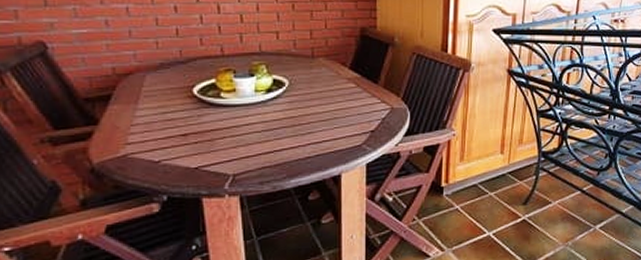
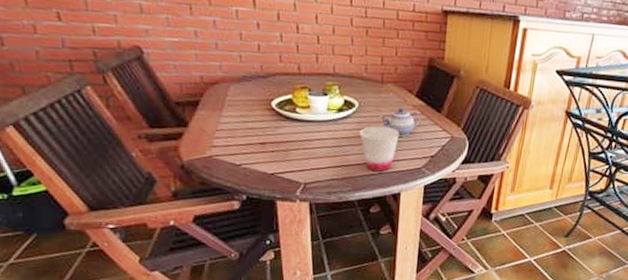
cup: none [292,104,335,154] -> present [360,126,400,172]
teapot: none [313,82,357,113] -> present [380,108,421,137]

